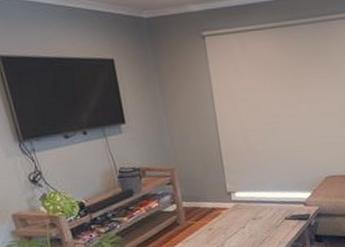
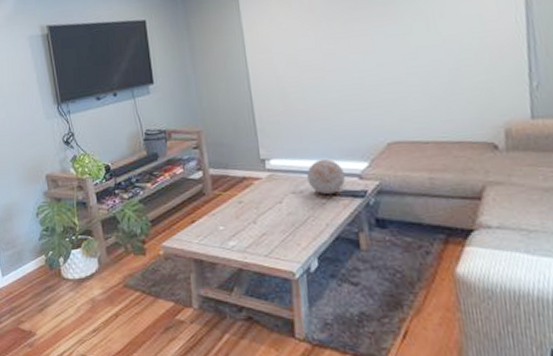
decorative ball: none [265,191,294,219] -> present [307,159,345,194]

